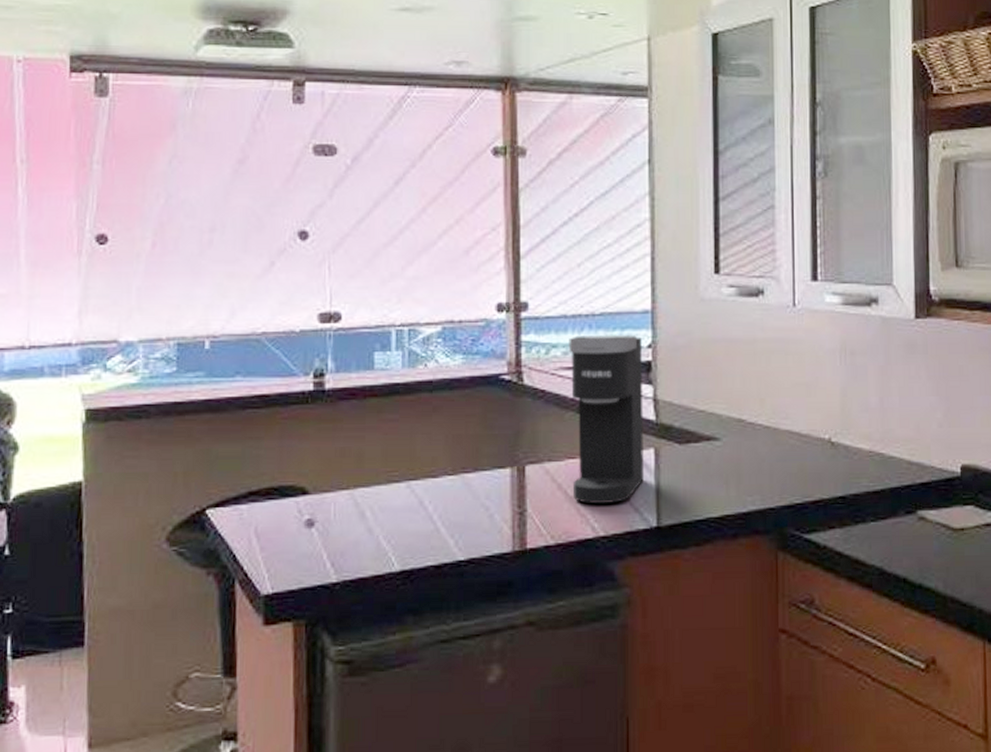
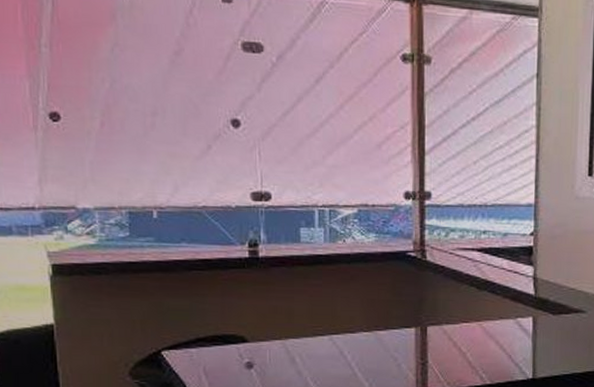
coffee maker: present [569,335,644,504] -> none [464,222,526,359]

